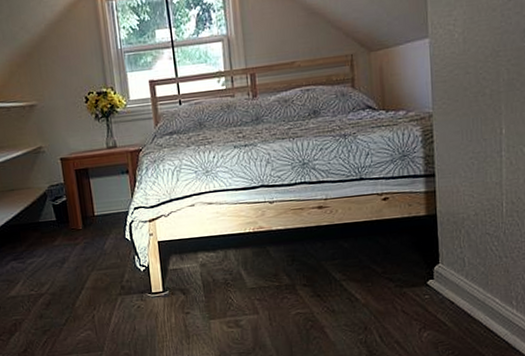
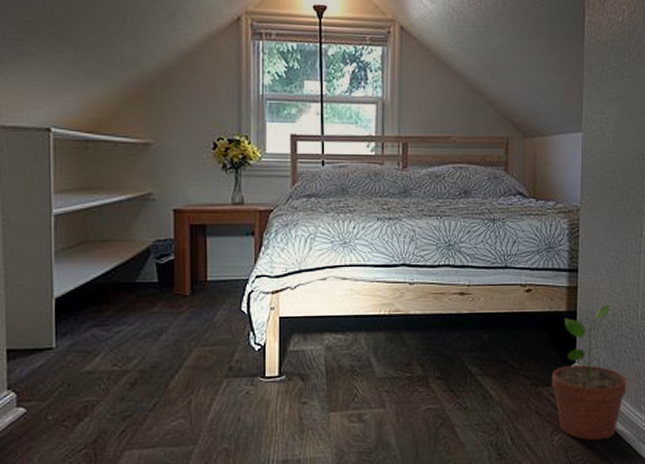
potted plant: none [416,204,496,336] -> present [552,304,627,441]

